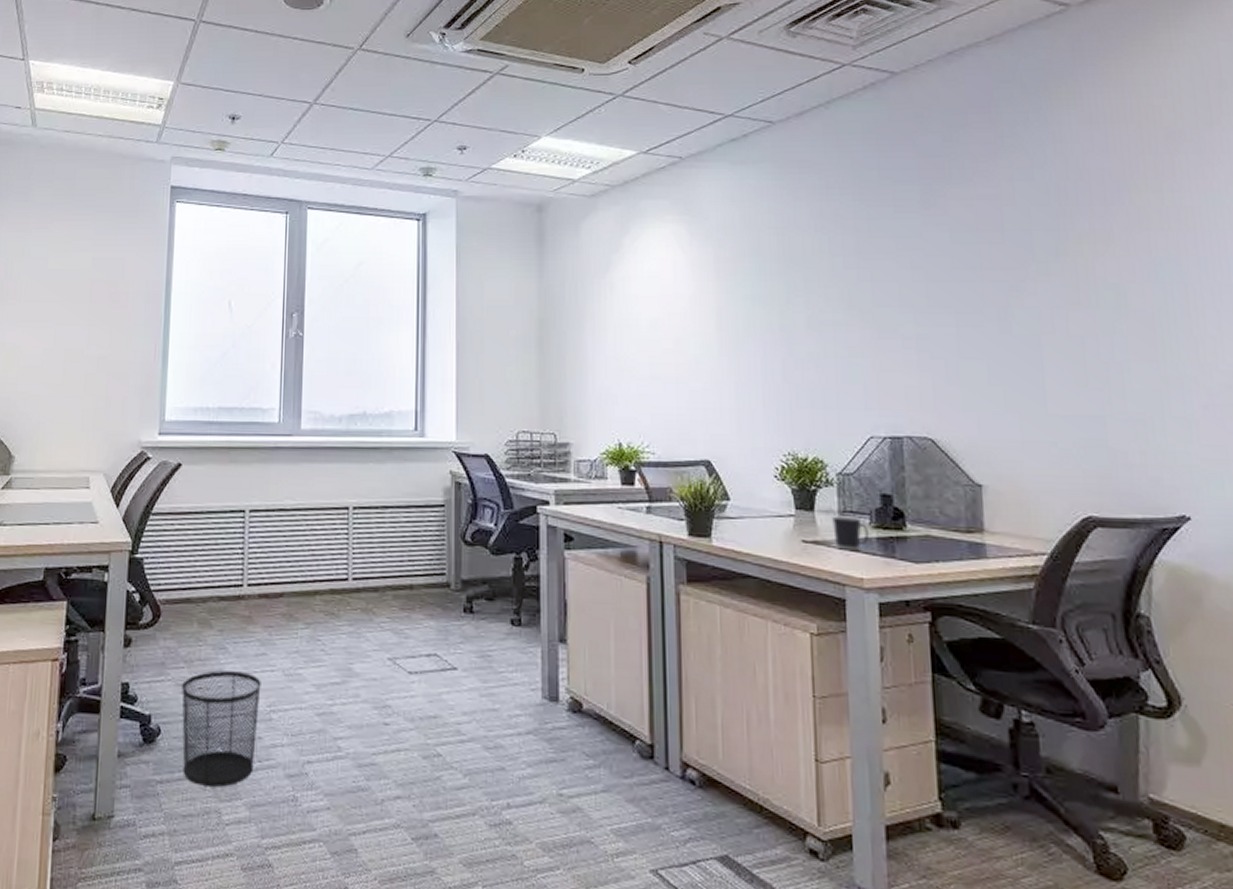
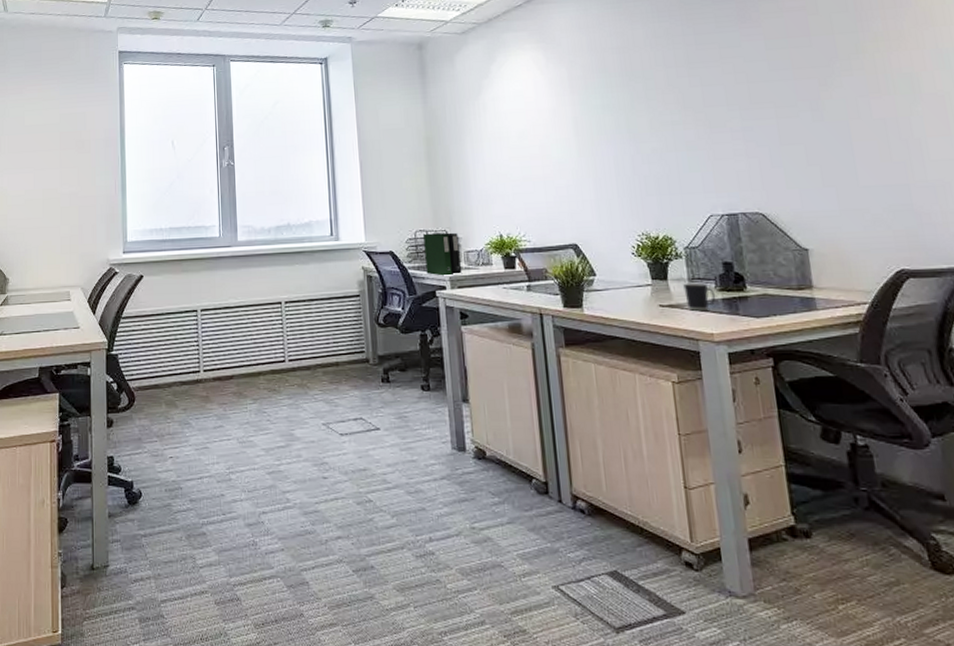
waste bin: present [181,670,261,787] -> none [156,442,221,537]
binder: none [527,436,571,490] -> present [423,232,463,277]

